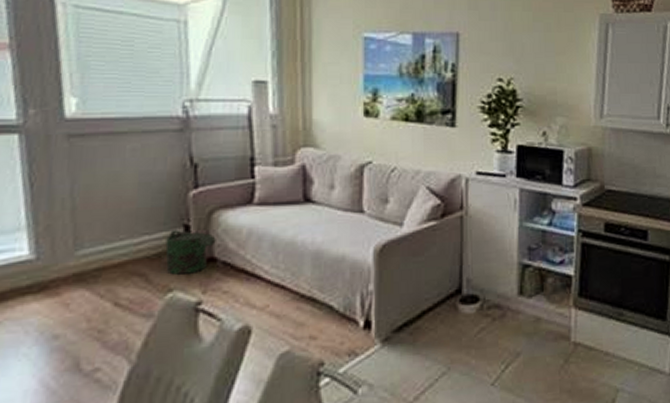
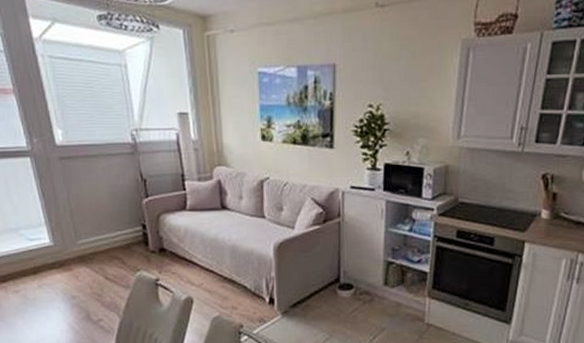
watering can: present [165,230,216,275] -> none [131,228,164,259]

